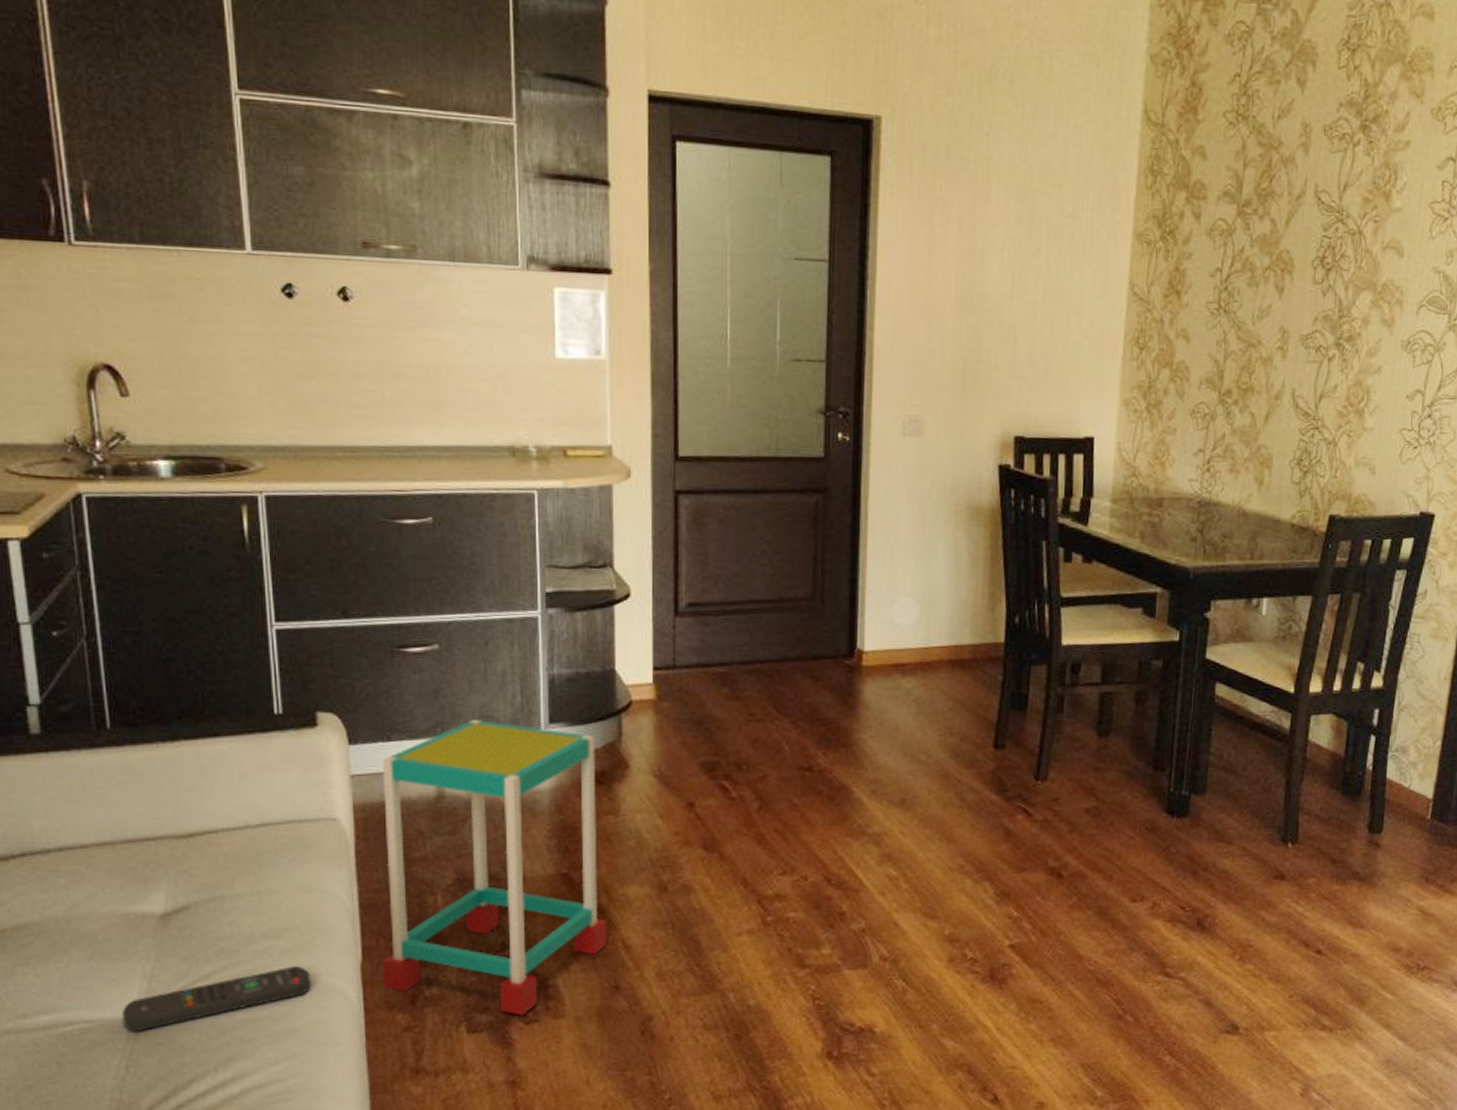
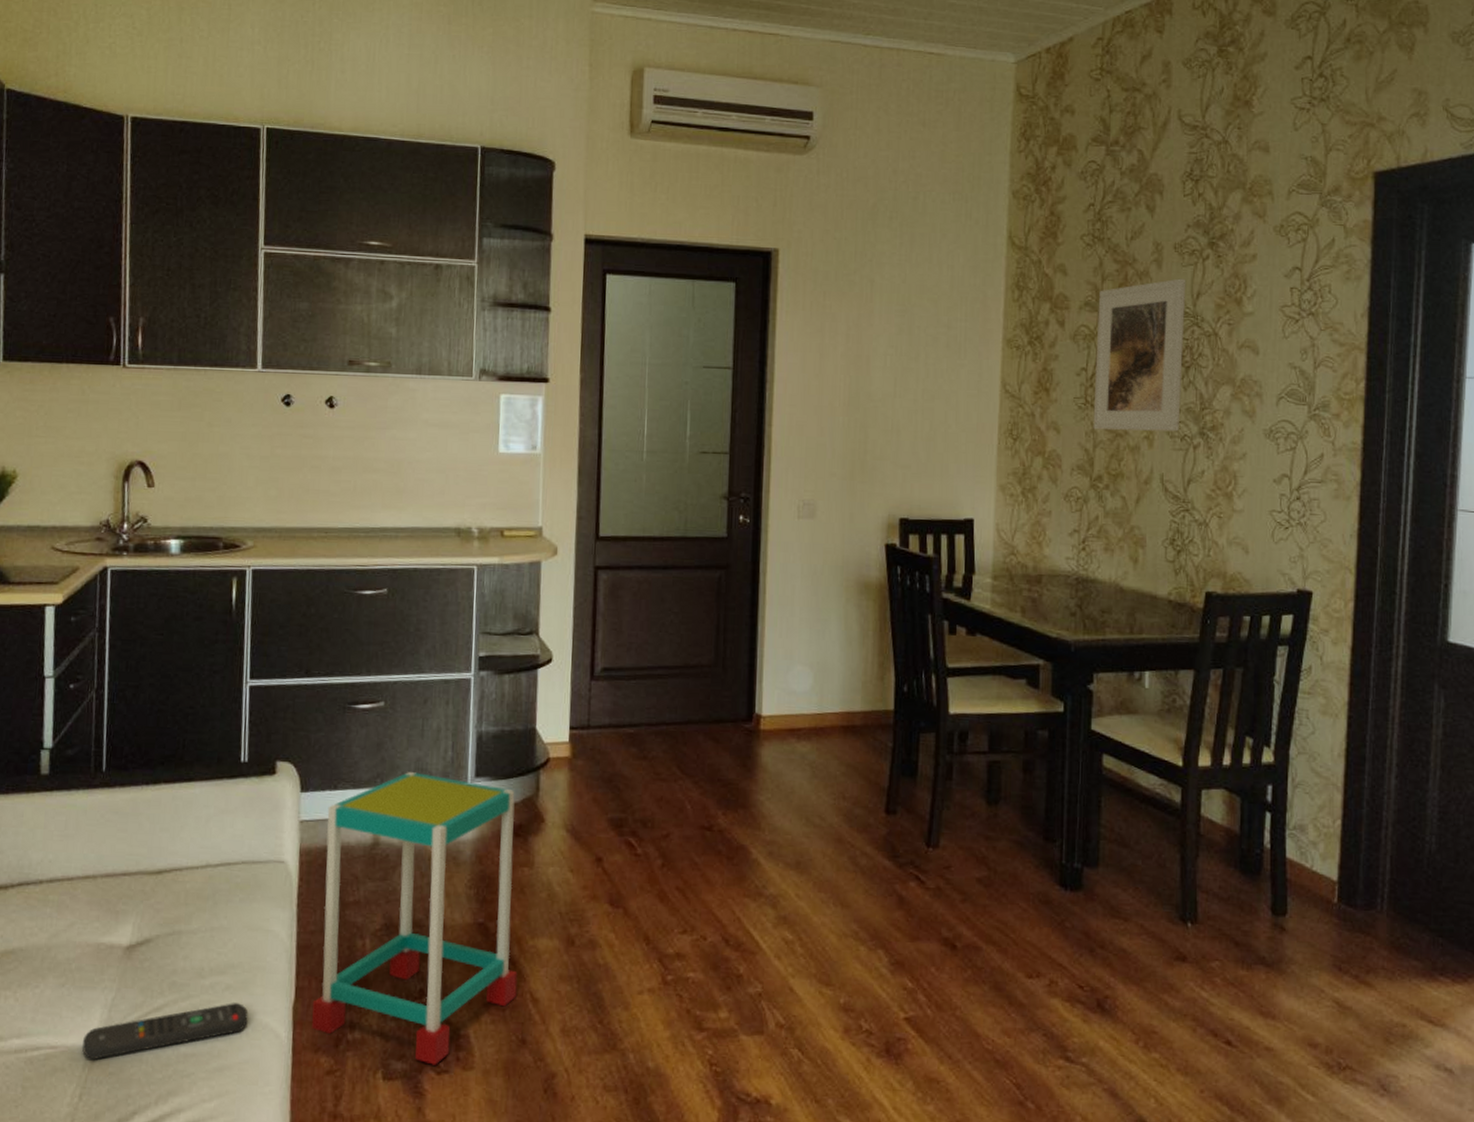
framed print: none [1225,166,1334,342] -> present [1093,278,1186,432]

